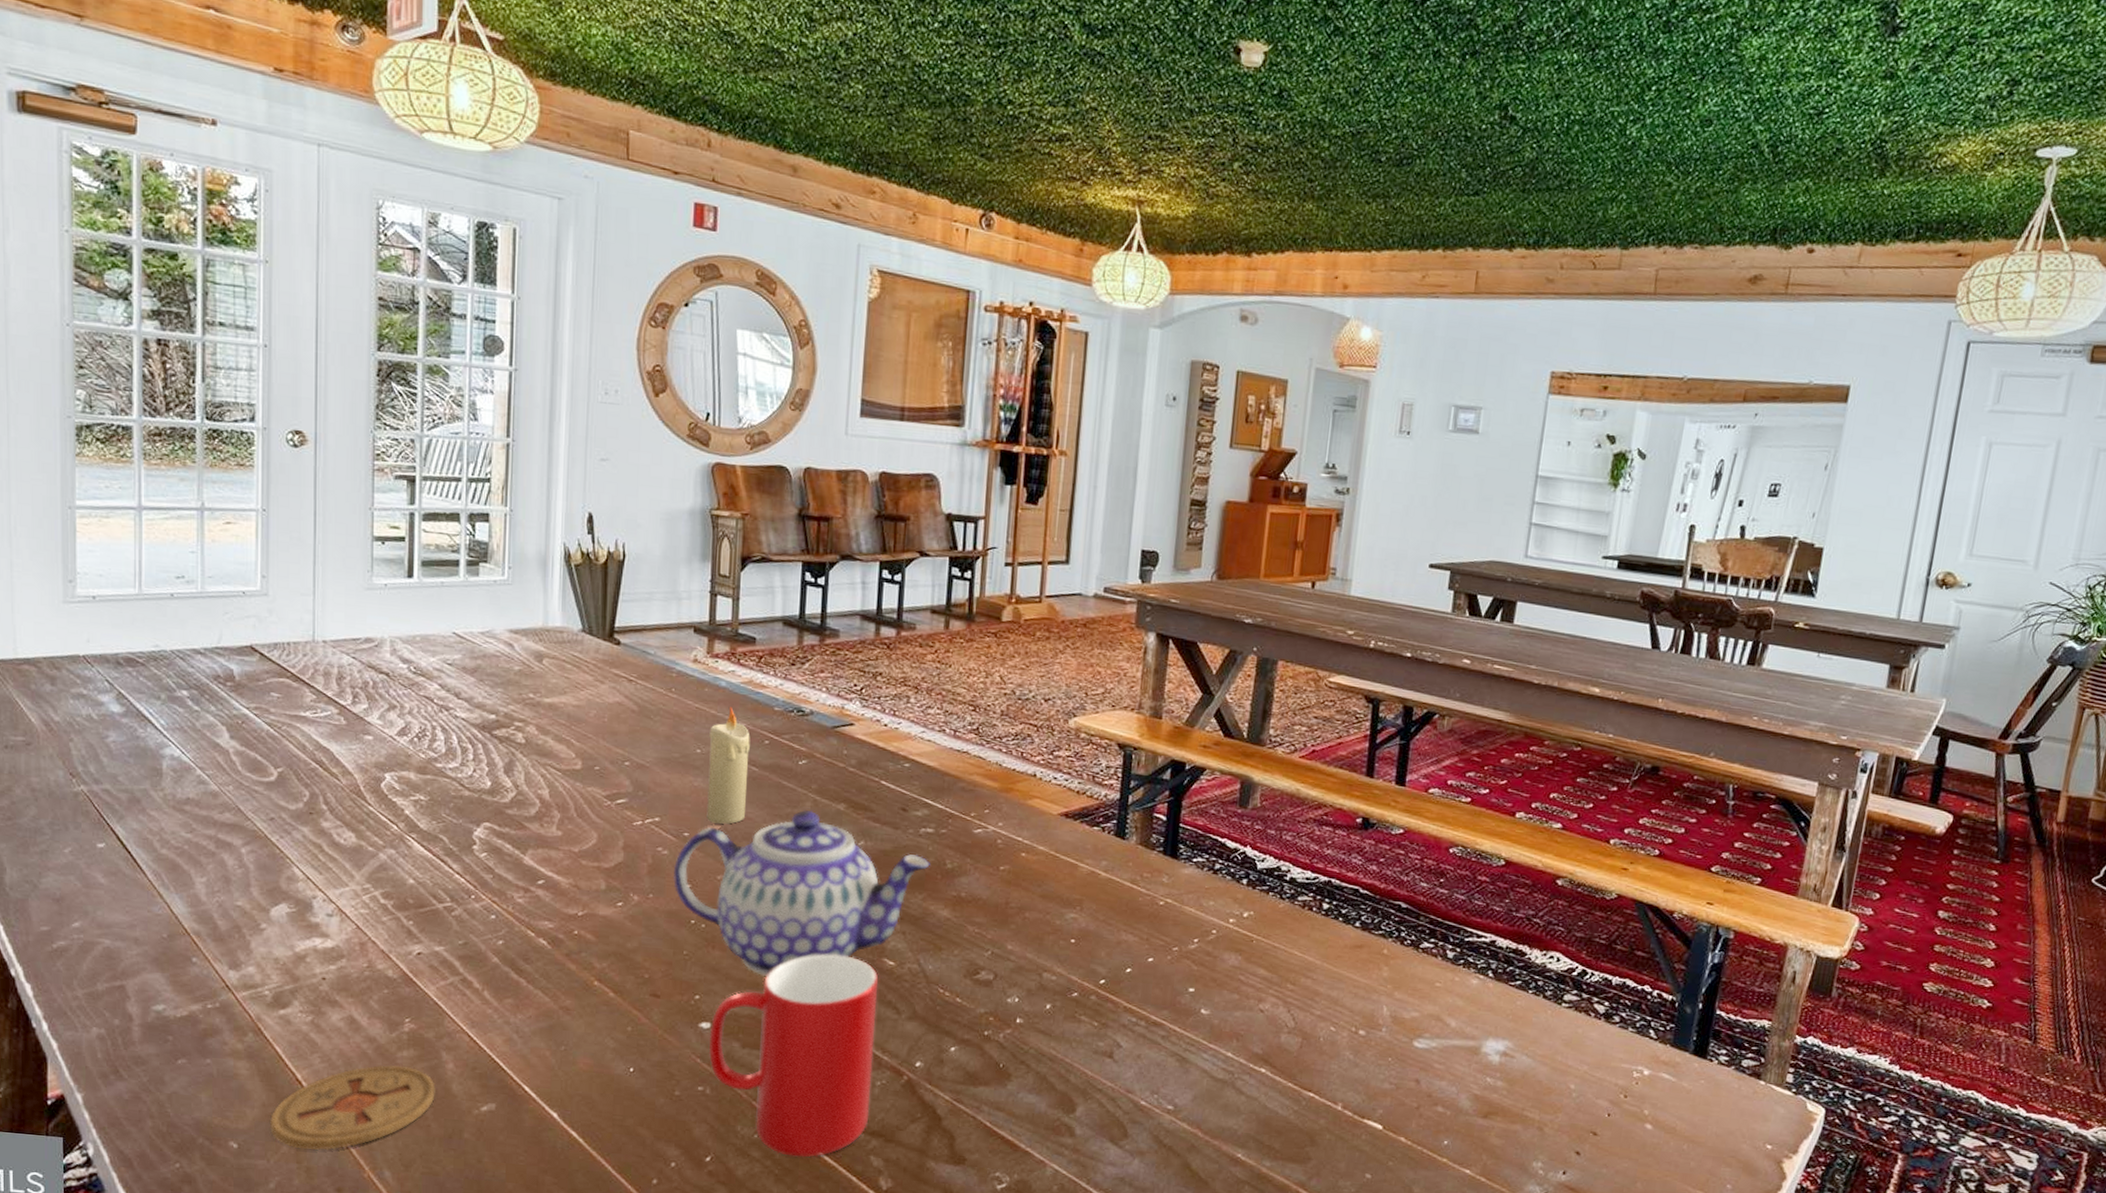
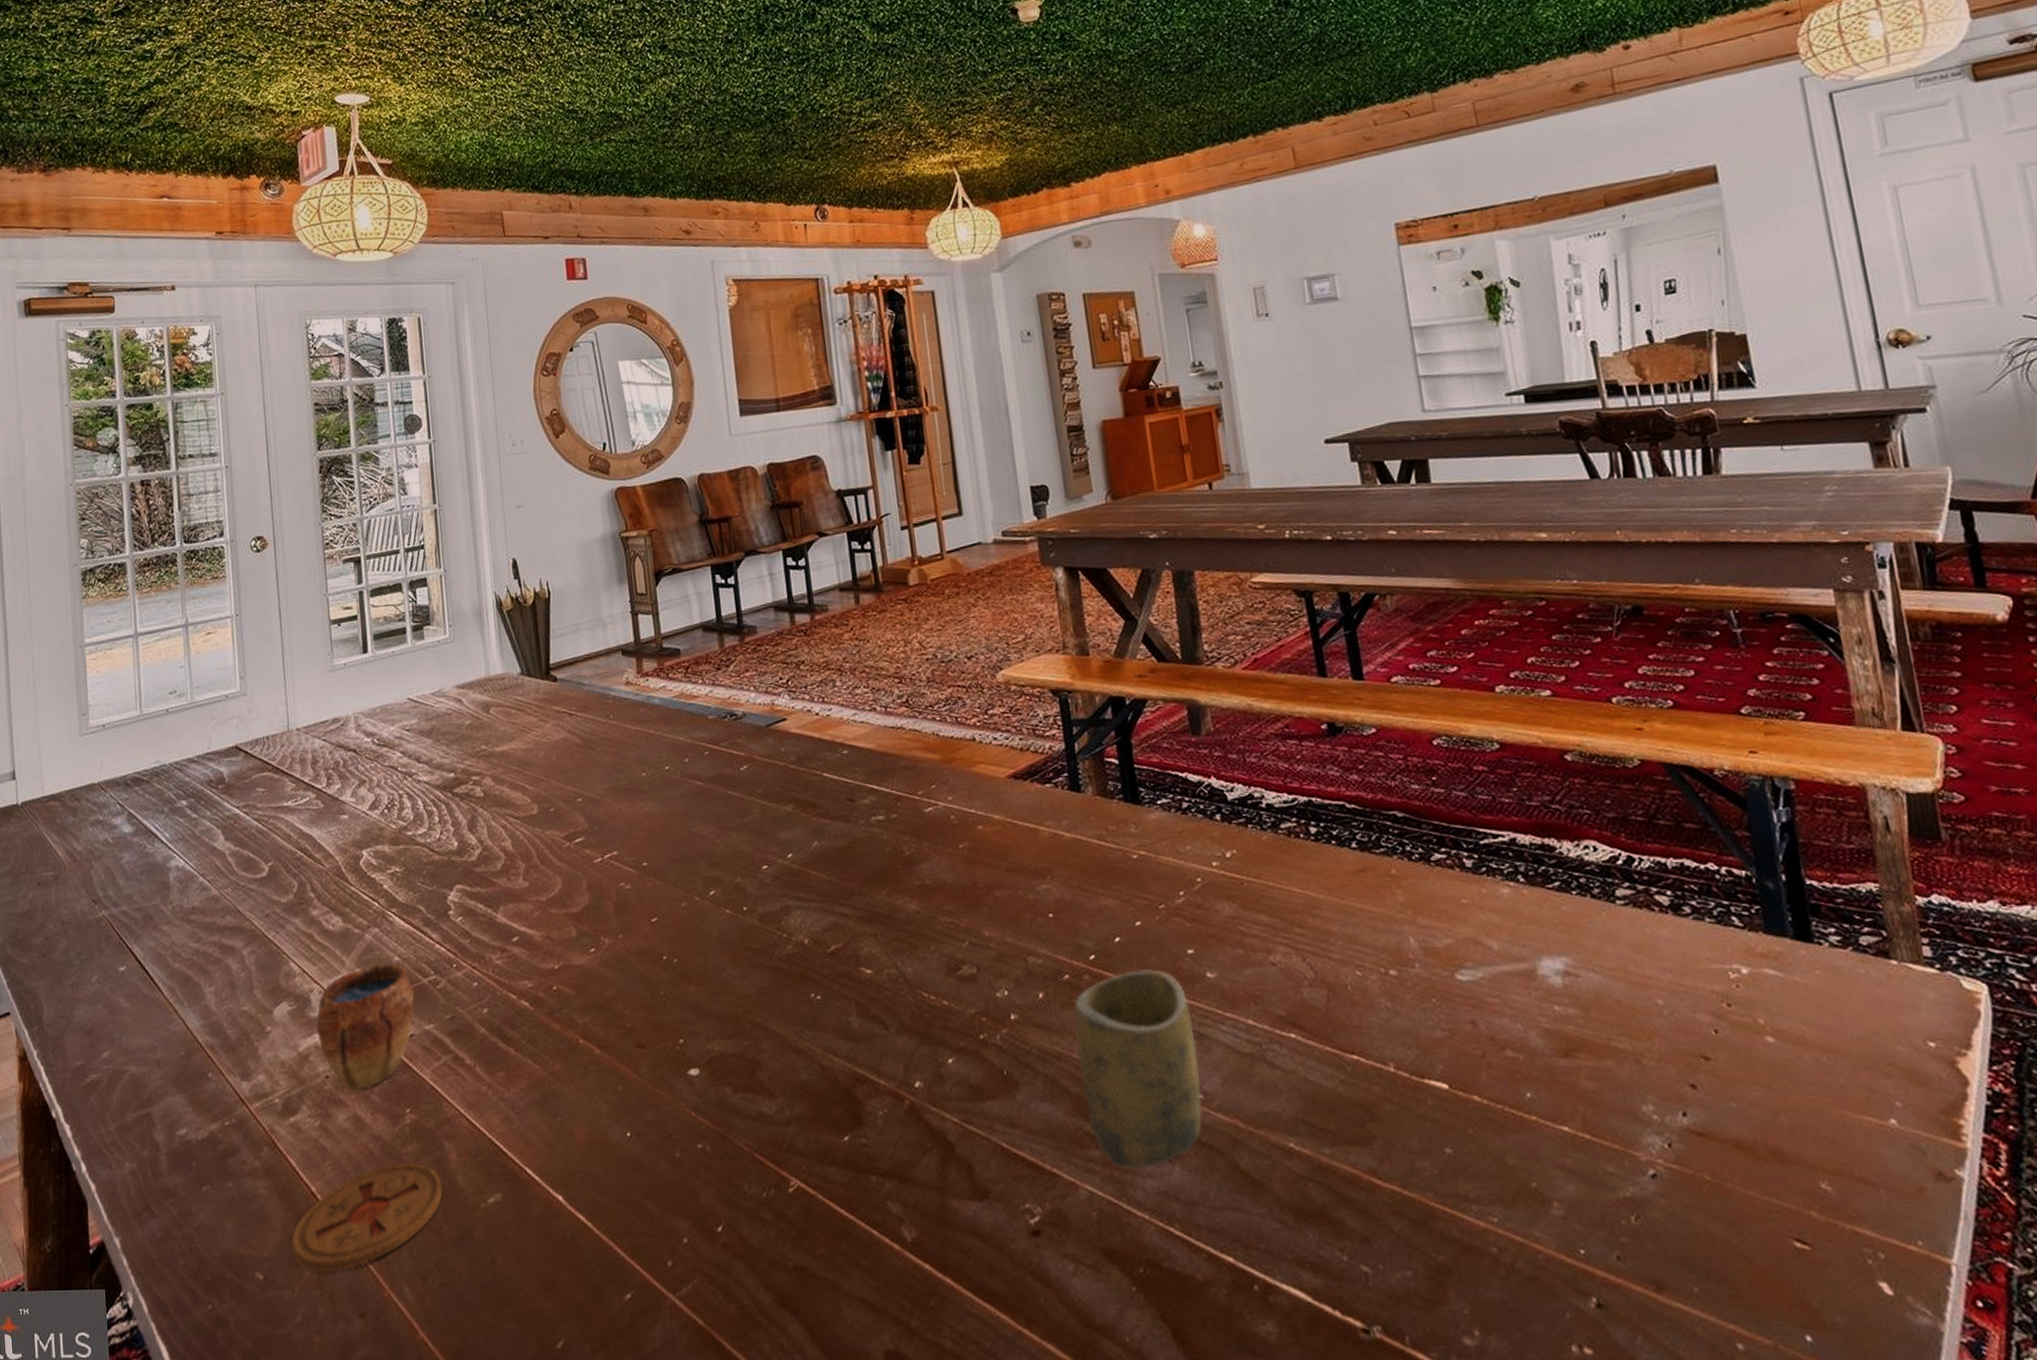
candle: none [317,883,426,995] -> present [316,963,415,1090]
teapot: present [674,809,930,976] -> none [638,816,888,1007]
candle: present [706,706,750,824] -> none [651,723,698,847]
cup: present [708,954,879,1157] -> none [699,970,878,1214]
cup: none [1068,998,1179,1158] -> present [1073,969,1202,1170]

